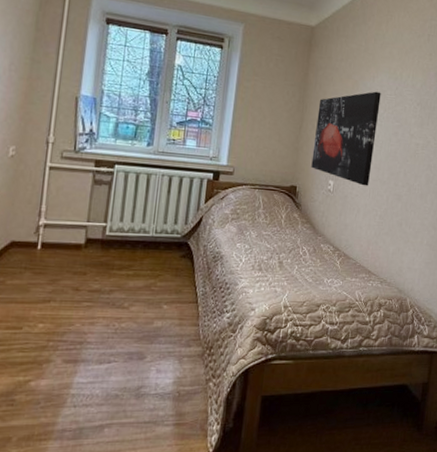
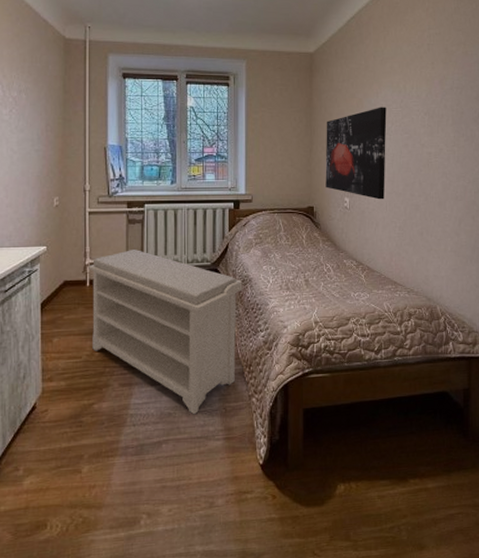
bench: none [36,213,213,398] -> present [88,250,243,415]

